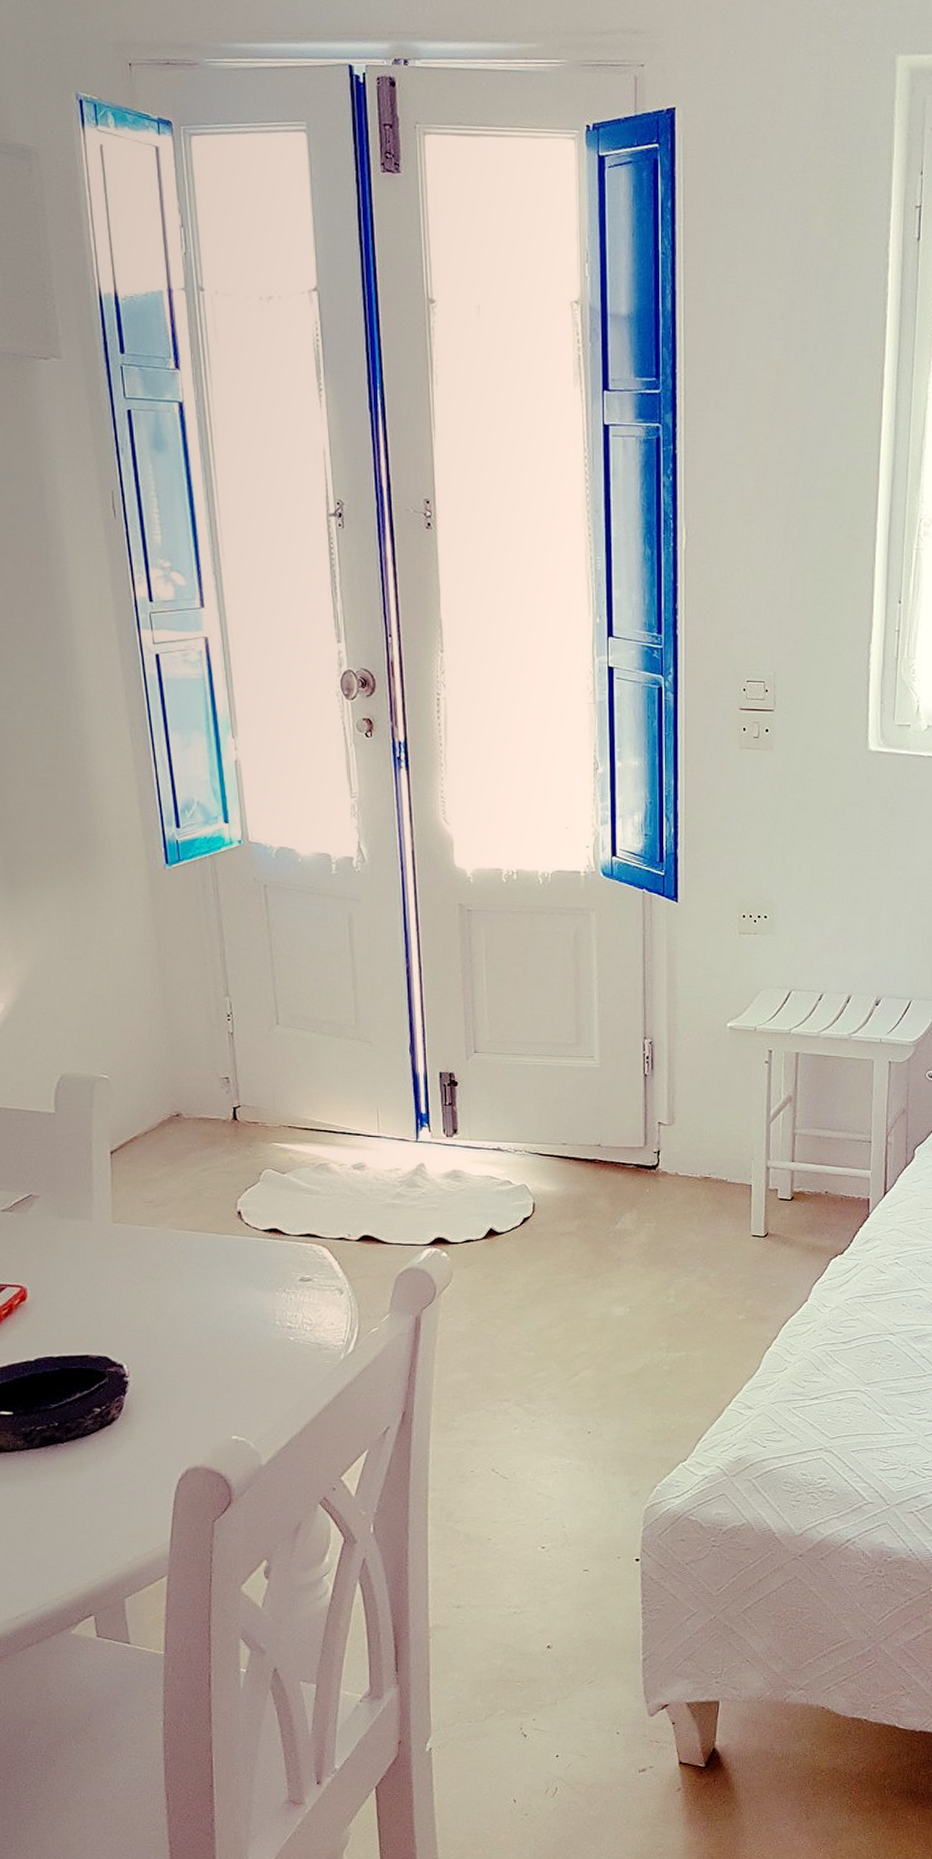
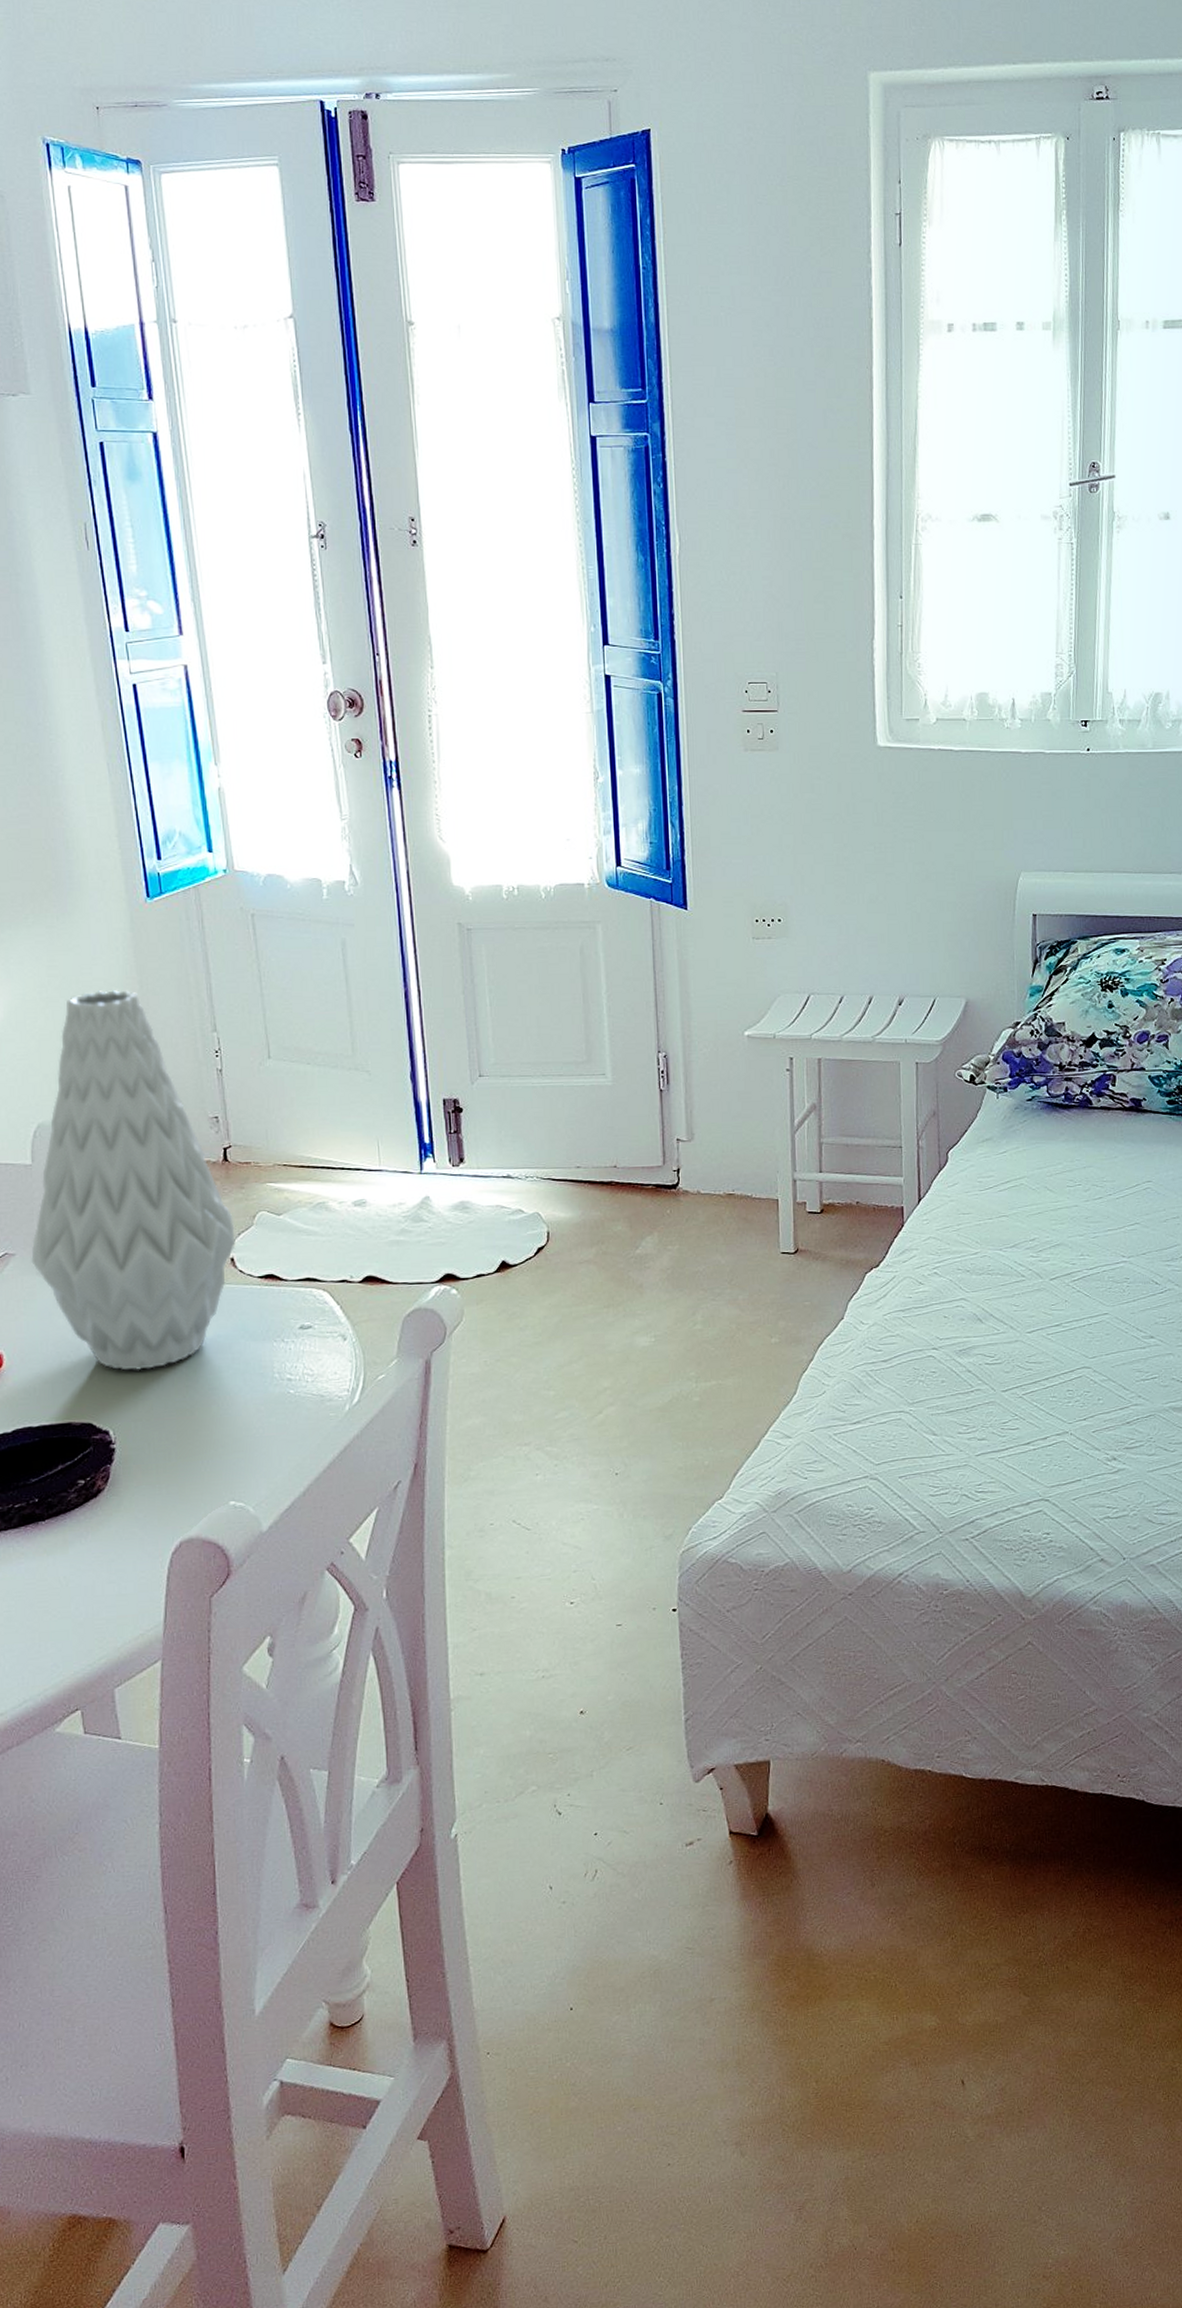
vase: none [54,950,243,1311] -> present [31,989,236,1371]

